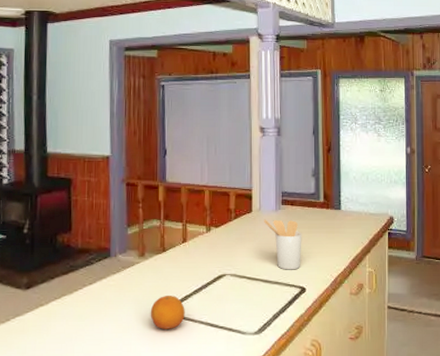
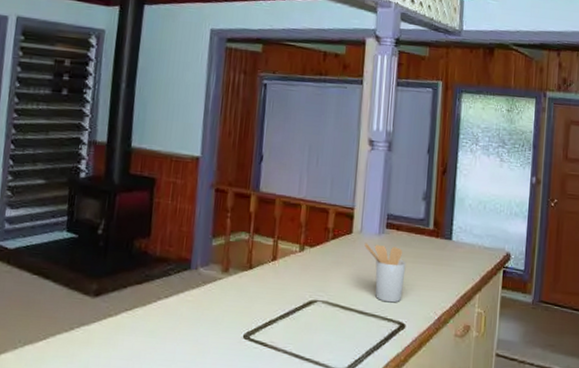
fruit: present [150,296,185,329] -> none [229,318,269,356]

